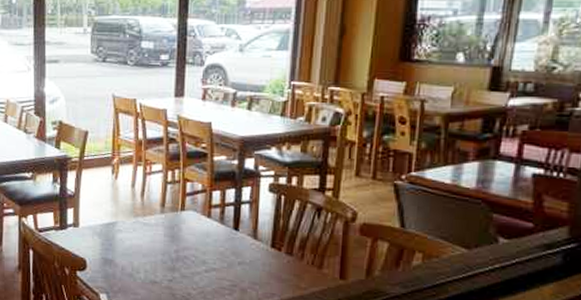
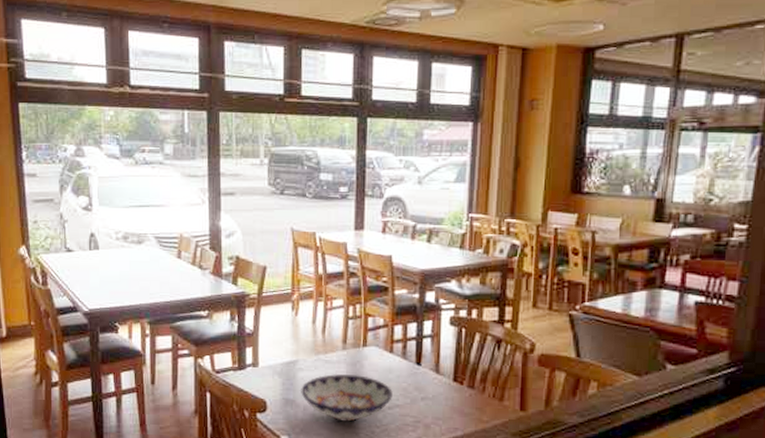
bowl: none [119,235,210,283] -> present [301,373,393,422]

